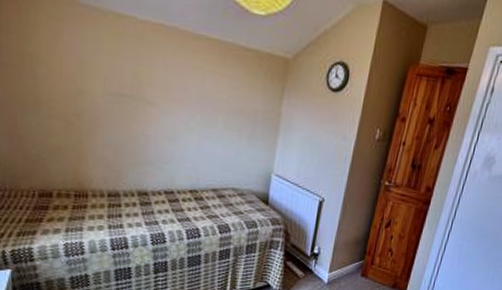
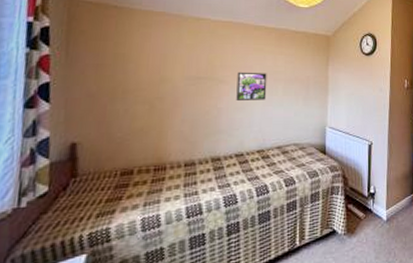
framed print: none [167,93,206,133] -> present [236,72,267,102]

